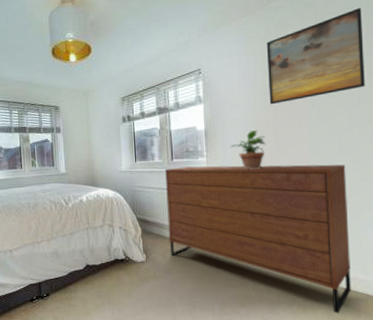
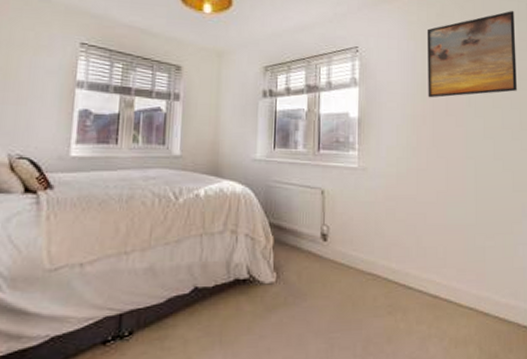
dresser: present [165,164,351,314] -> none [307,160,503,348]
potted plant: present [230,129,266,169] -> none [385,124,423,170]

